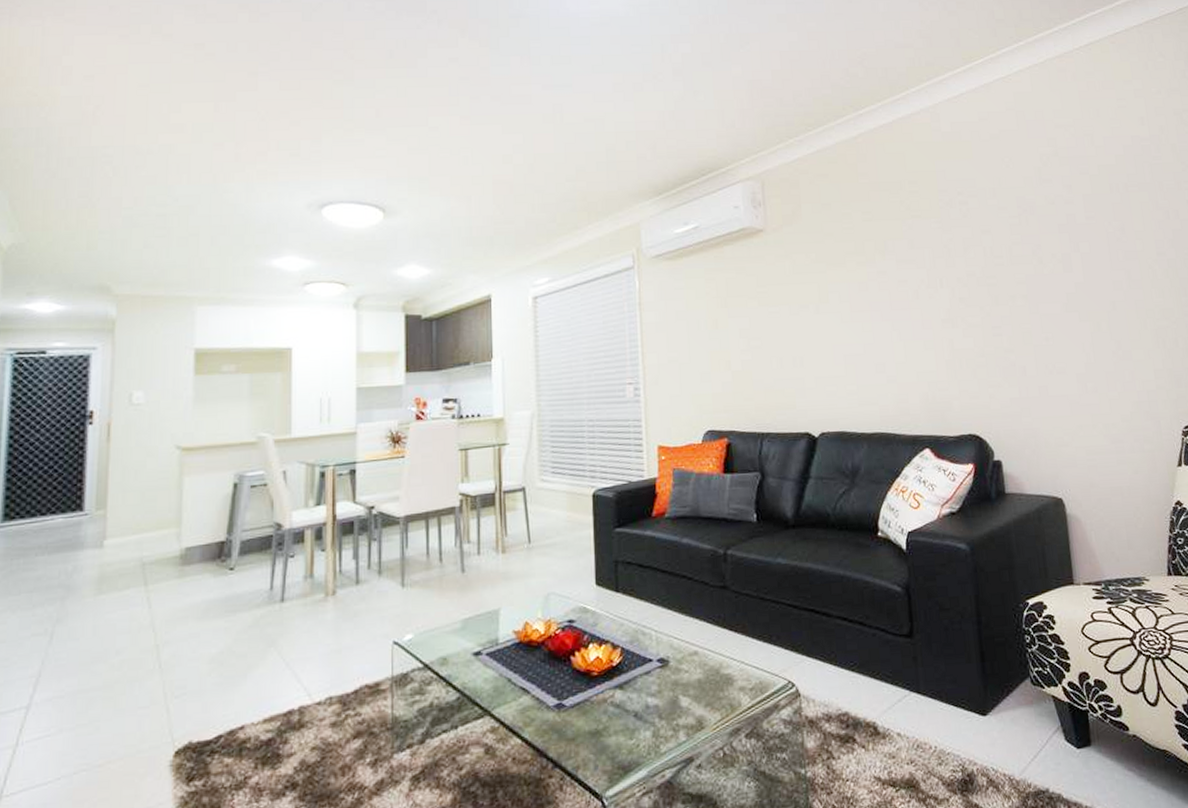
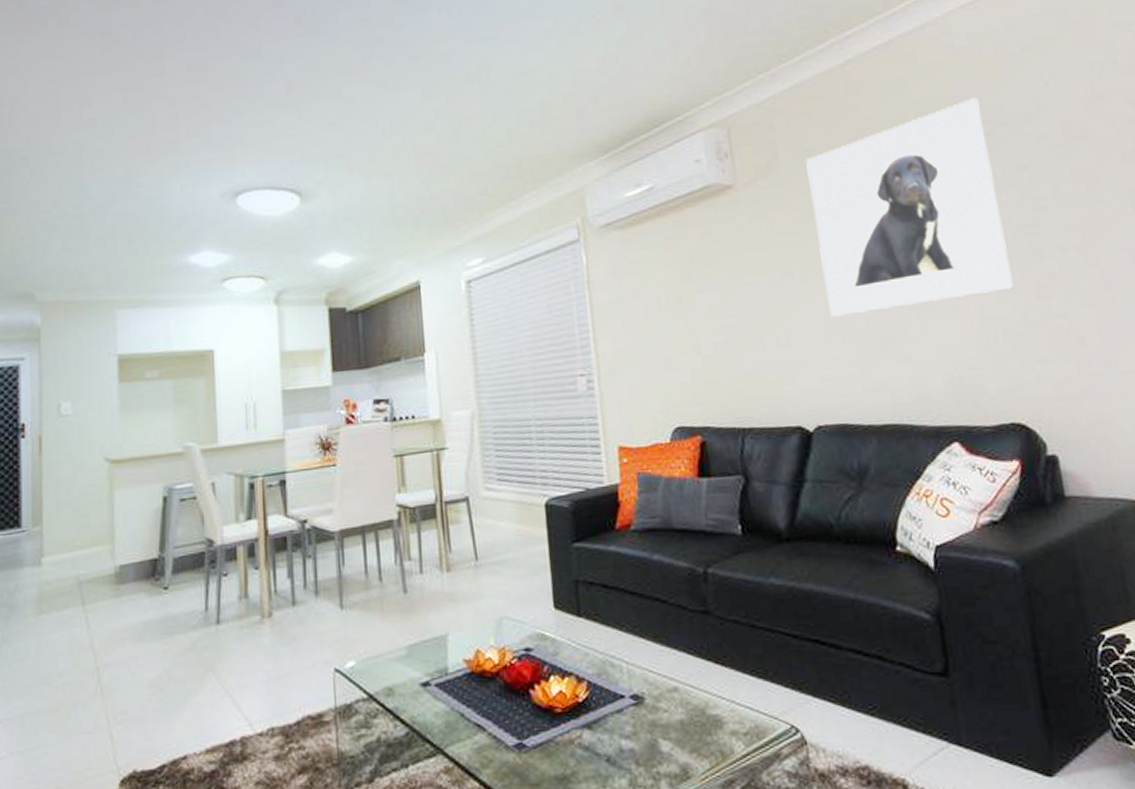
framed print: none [823,173,976,343] -> present [806,97,1013,317]

